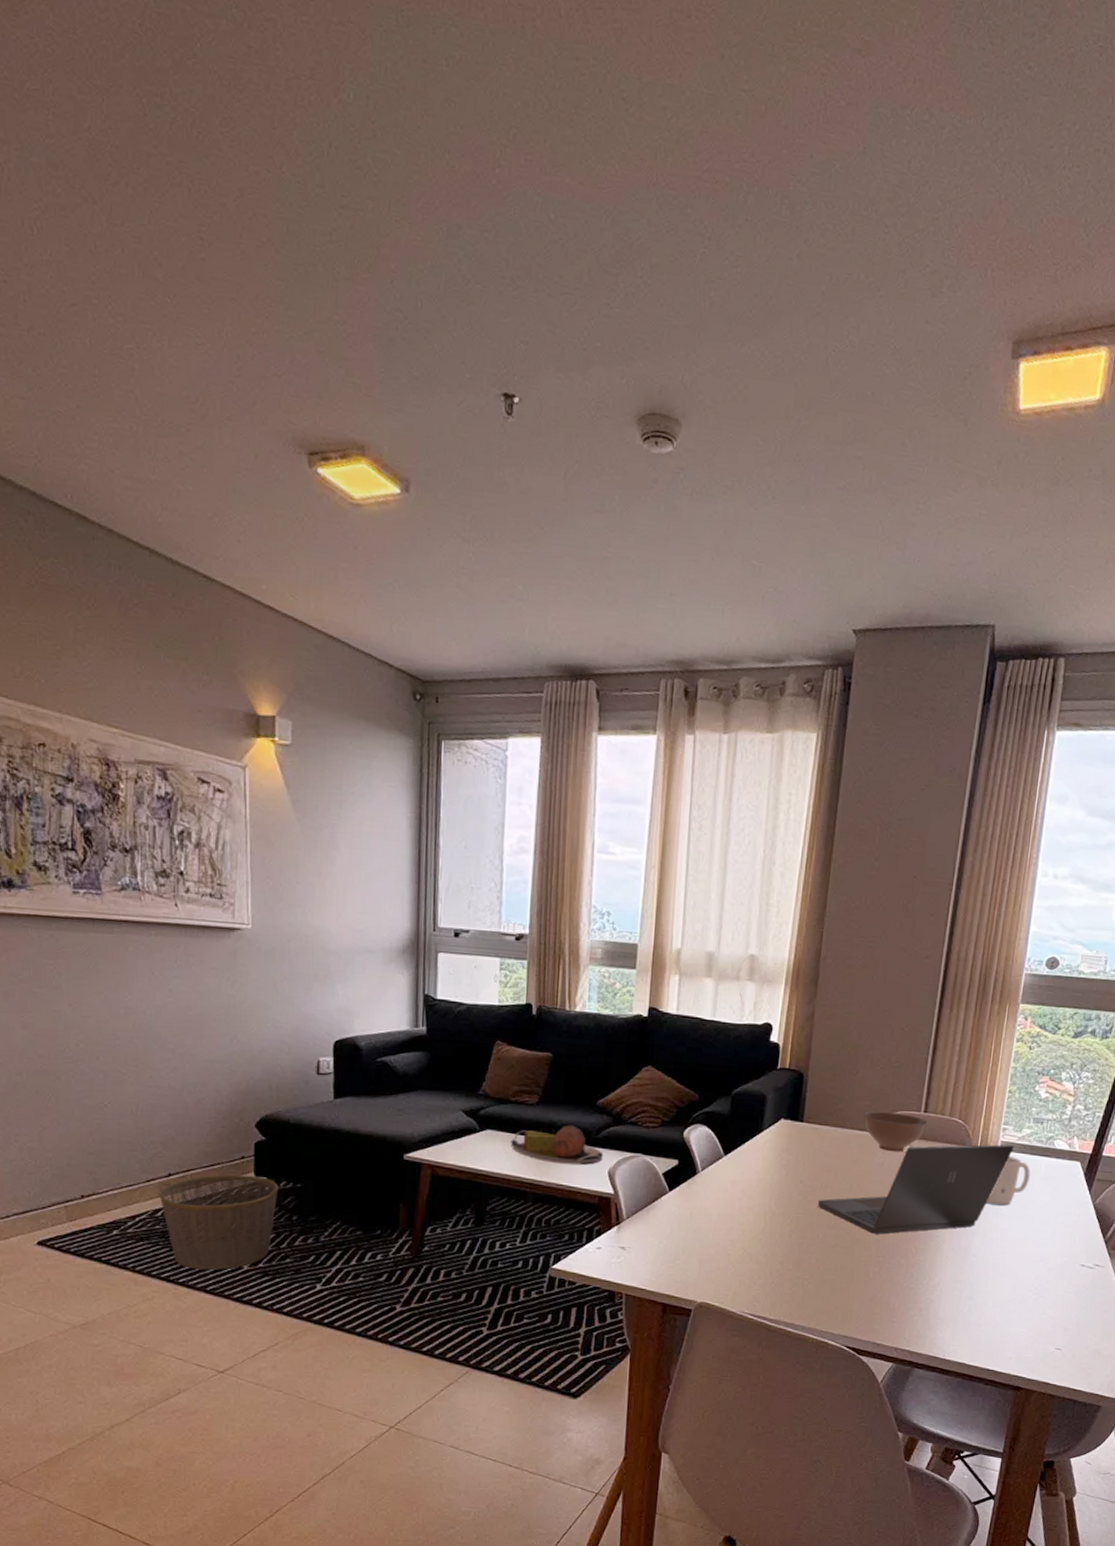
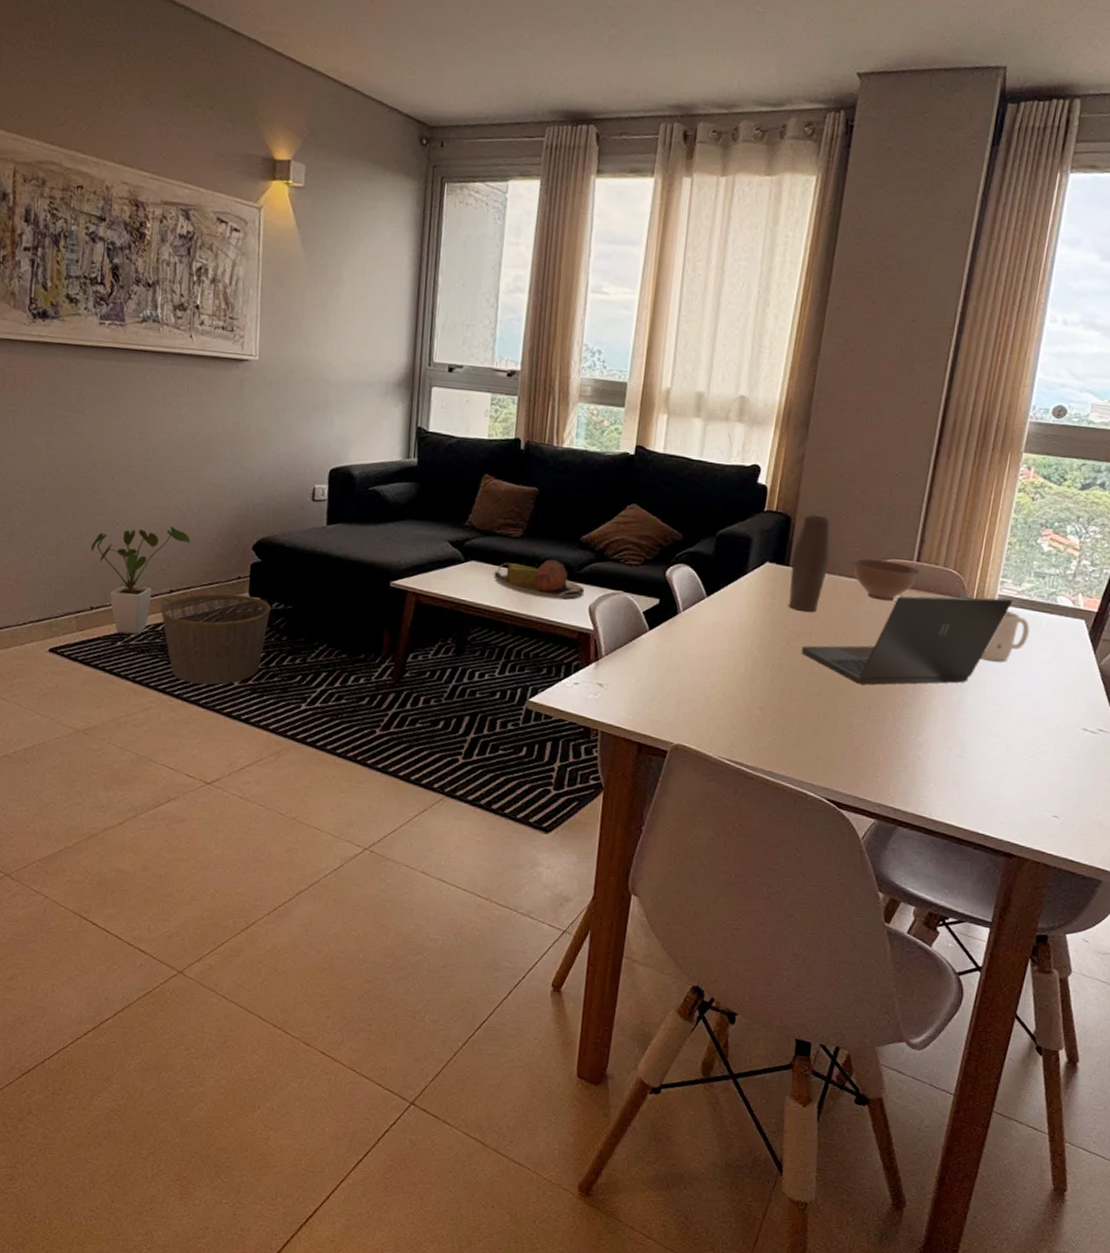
house plant: none [78,1106,188,1221] -> present [91,526,191,634]
vase: none [804,1070,842,1167] -> present [789,514,831,613]

